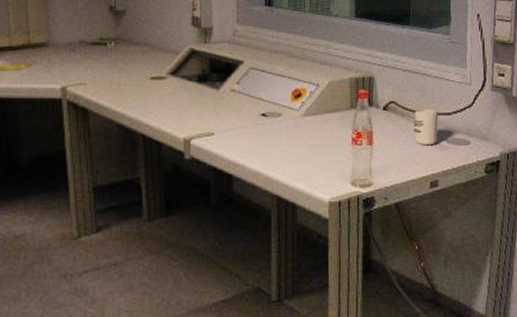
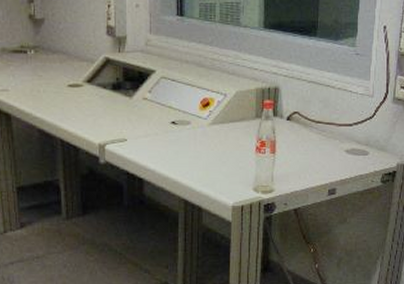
cup: present [413,109,438,146] -> none [315,120,339,155]

